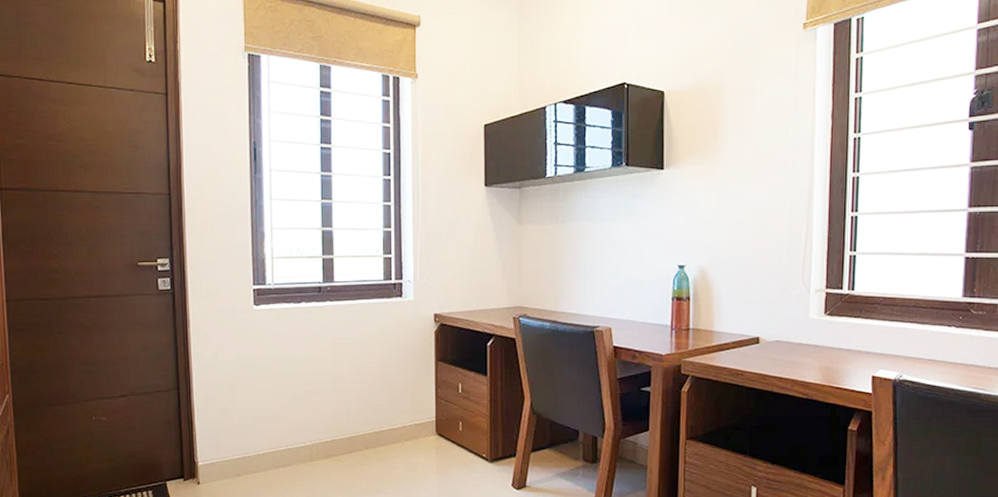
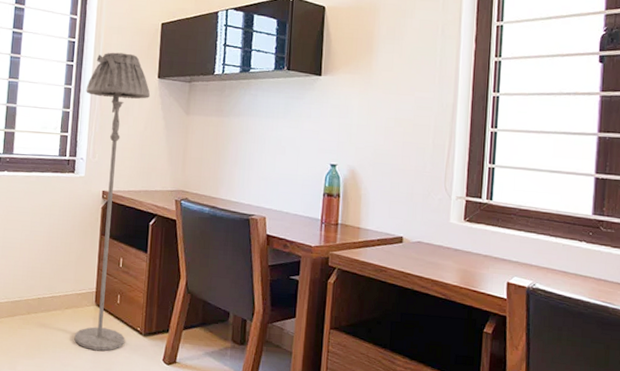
floor lamp: none [407,161,478,481] -> present [74,52,151,351]

